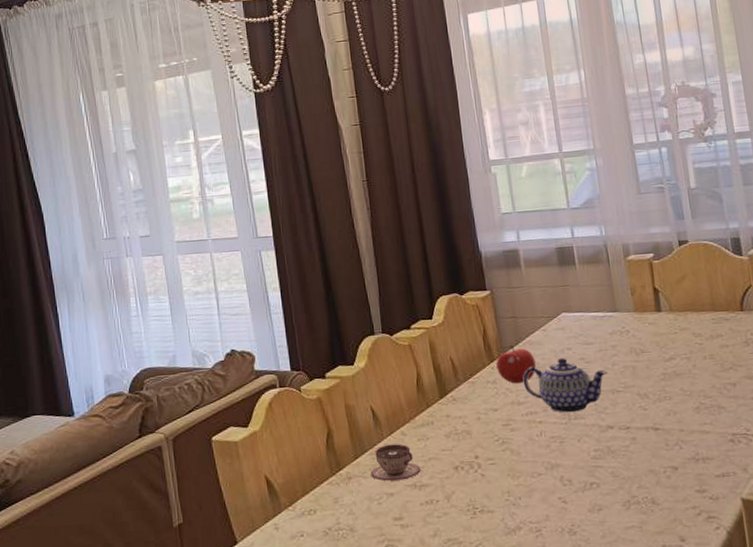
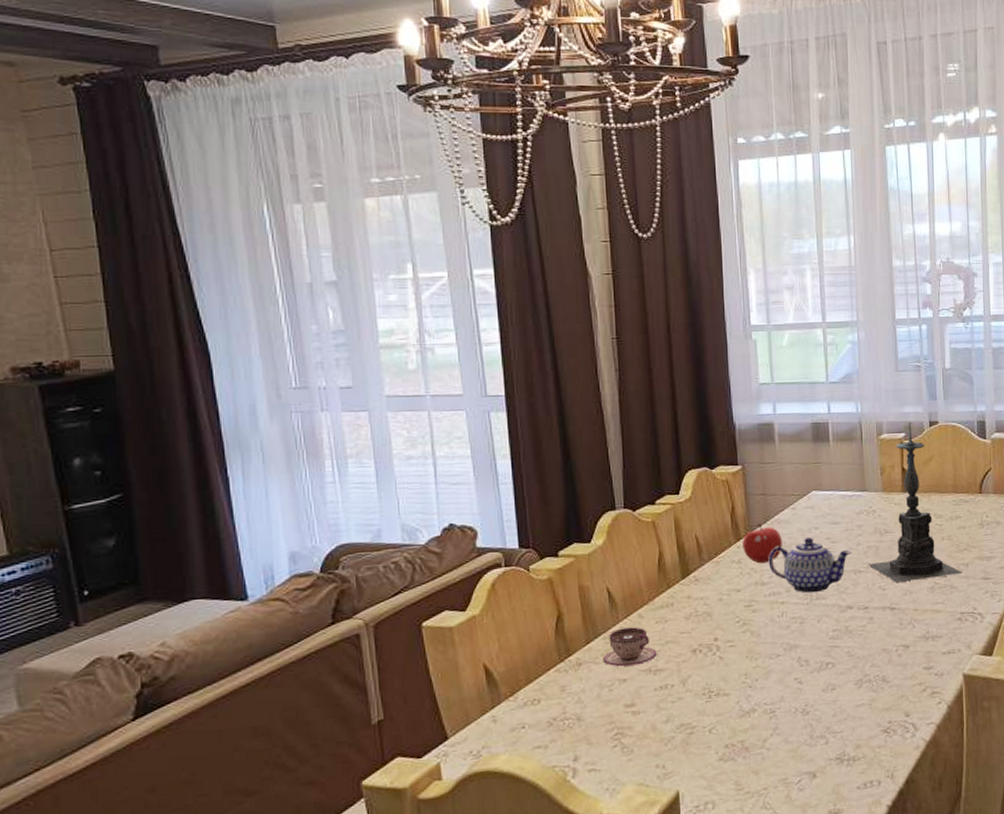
candle holder: none [627,242,730,404] -> present [869,422,963,584]

